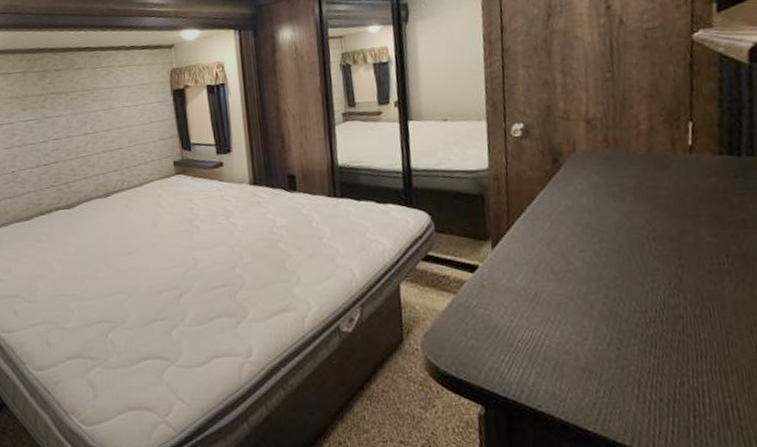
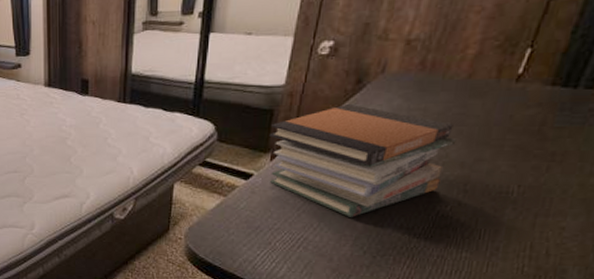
book stack: none [485,183,658,305] -> present [269,103,457,217]

